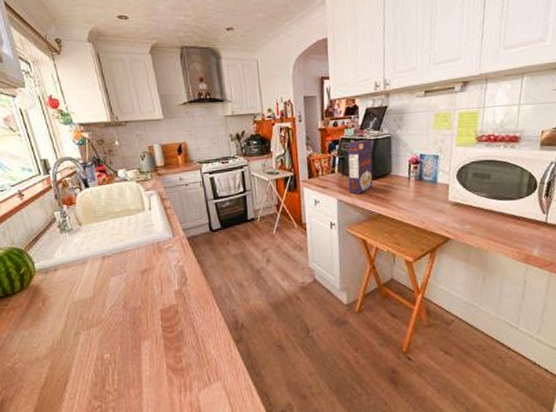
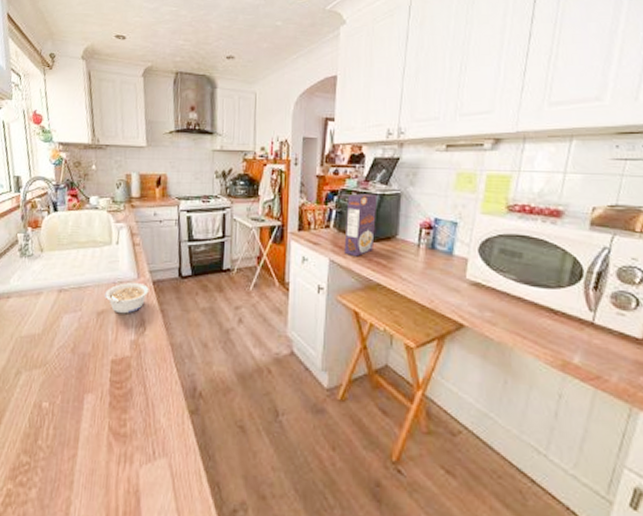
legume: none [146,241,185,270] -> present [105,283,149,314]

